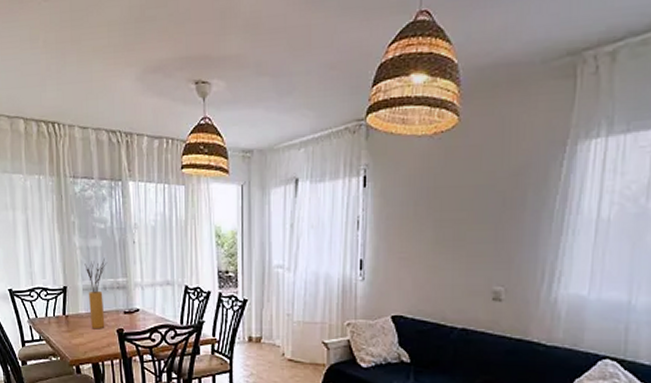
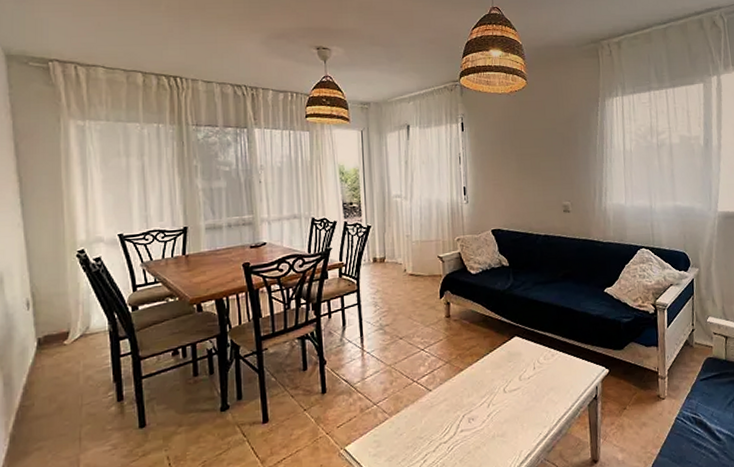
vase: present [84,258,108,329] -> none [207,198,233,266]

